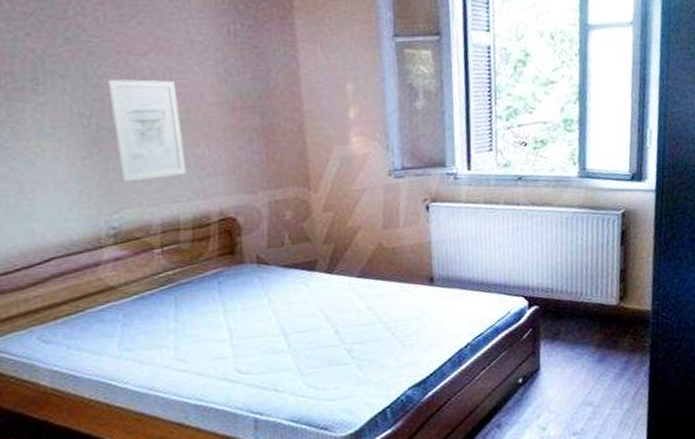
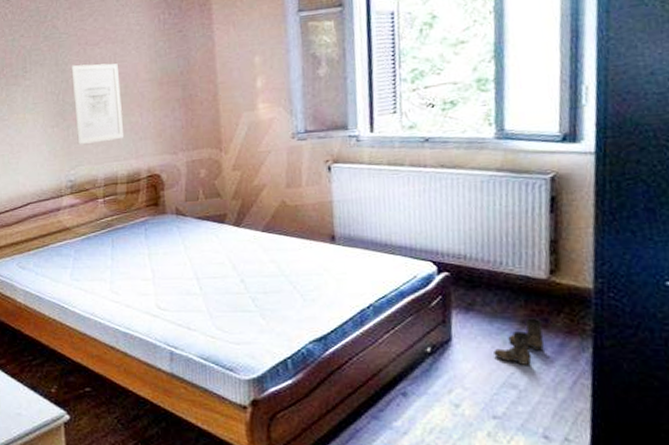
boots: none [575,340,614,384] -> present [494,318,544,365]

